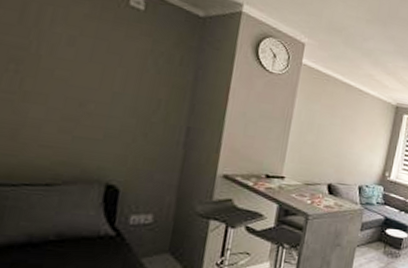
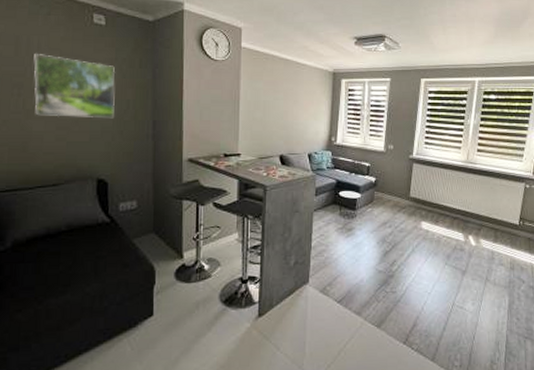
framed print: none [35,27,149,118] -> present [34,54,116,119]

